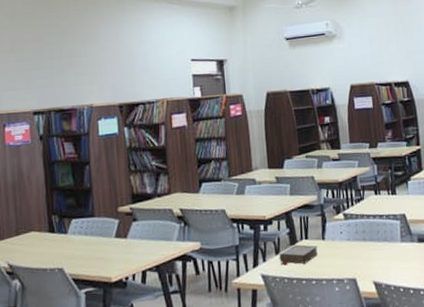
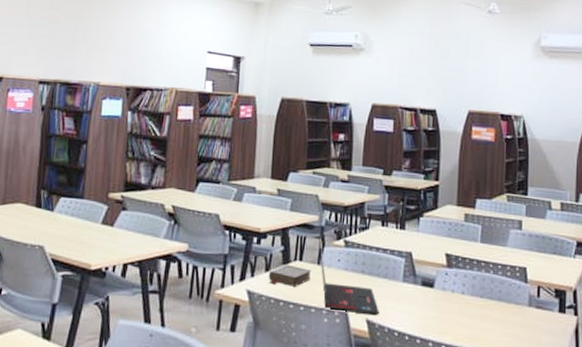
laptop: none [320,209,384,279] -> present [319,231,379,316]

